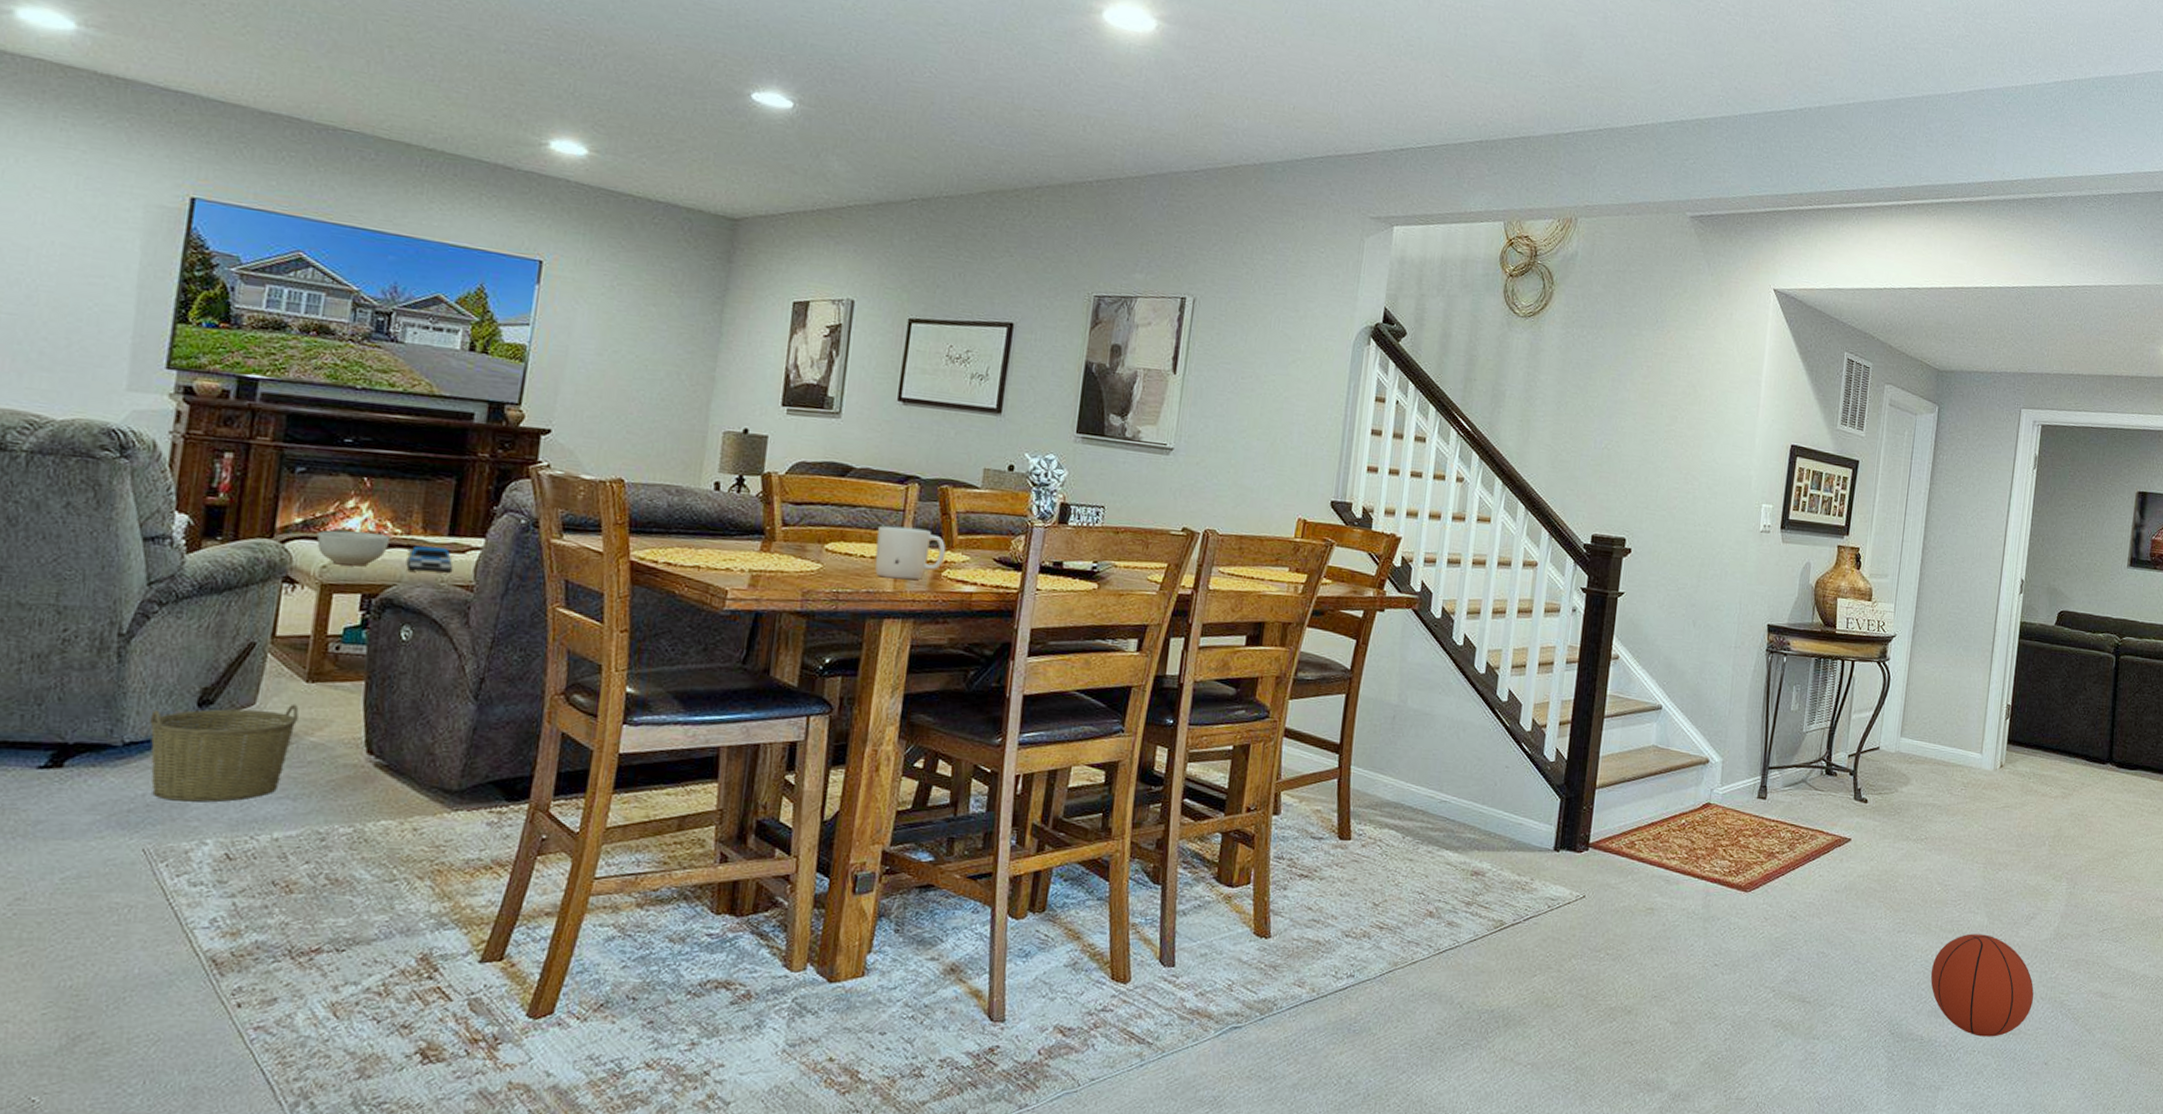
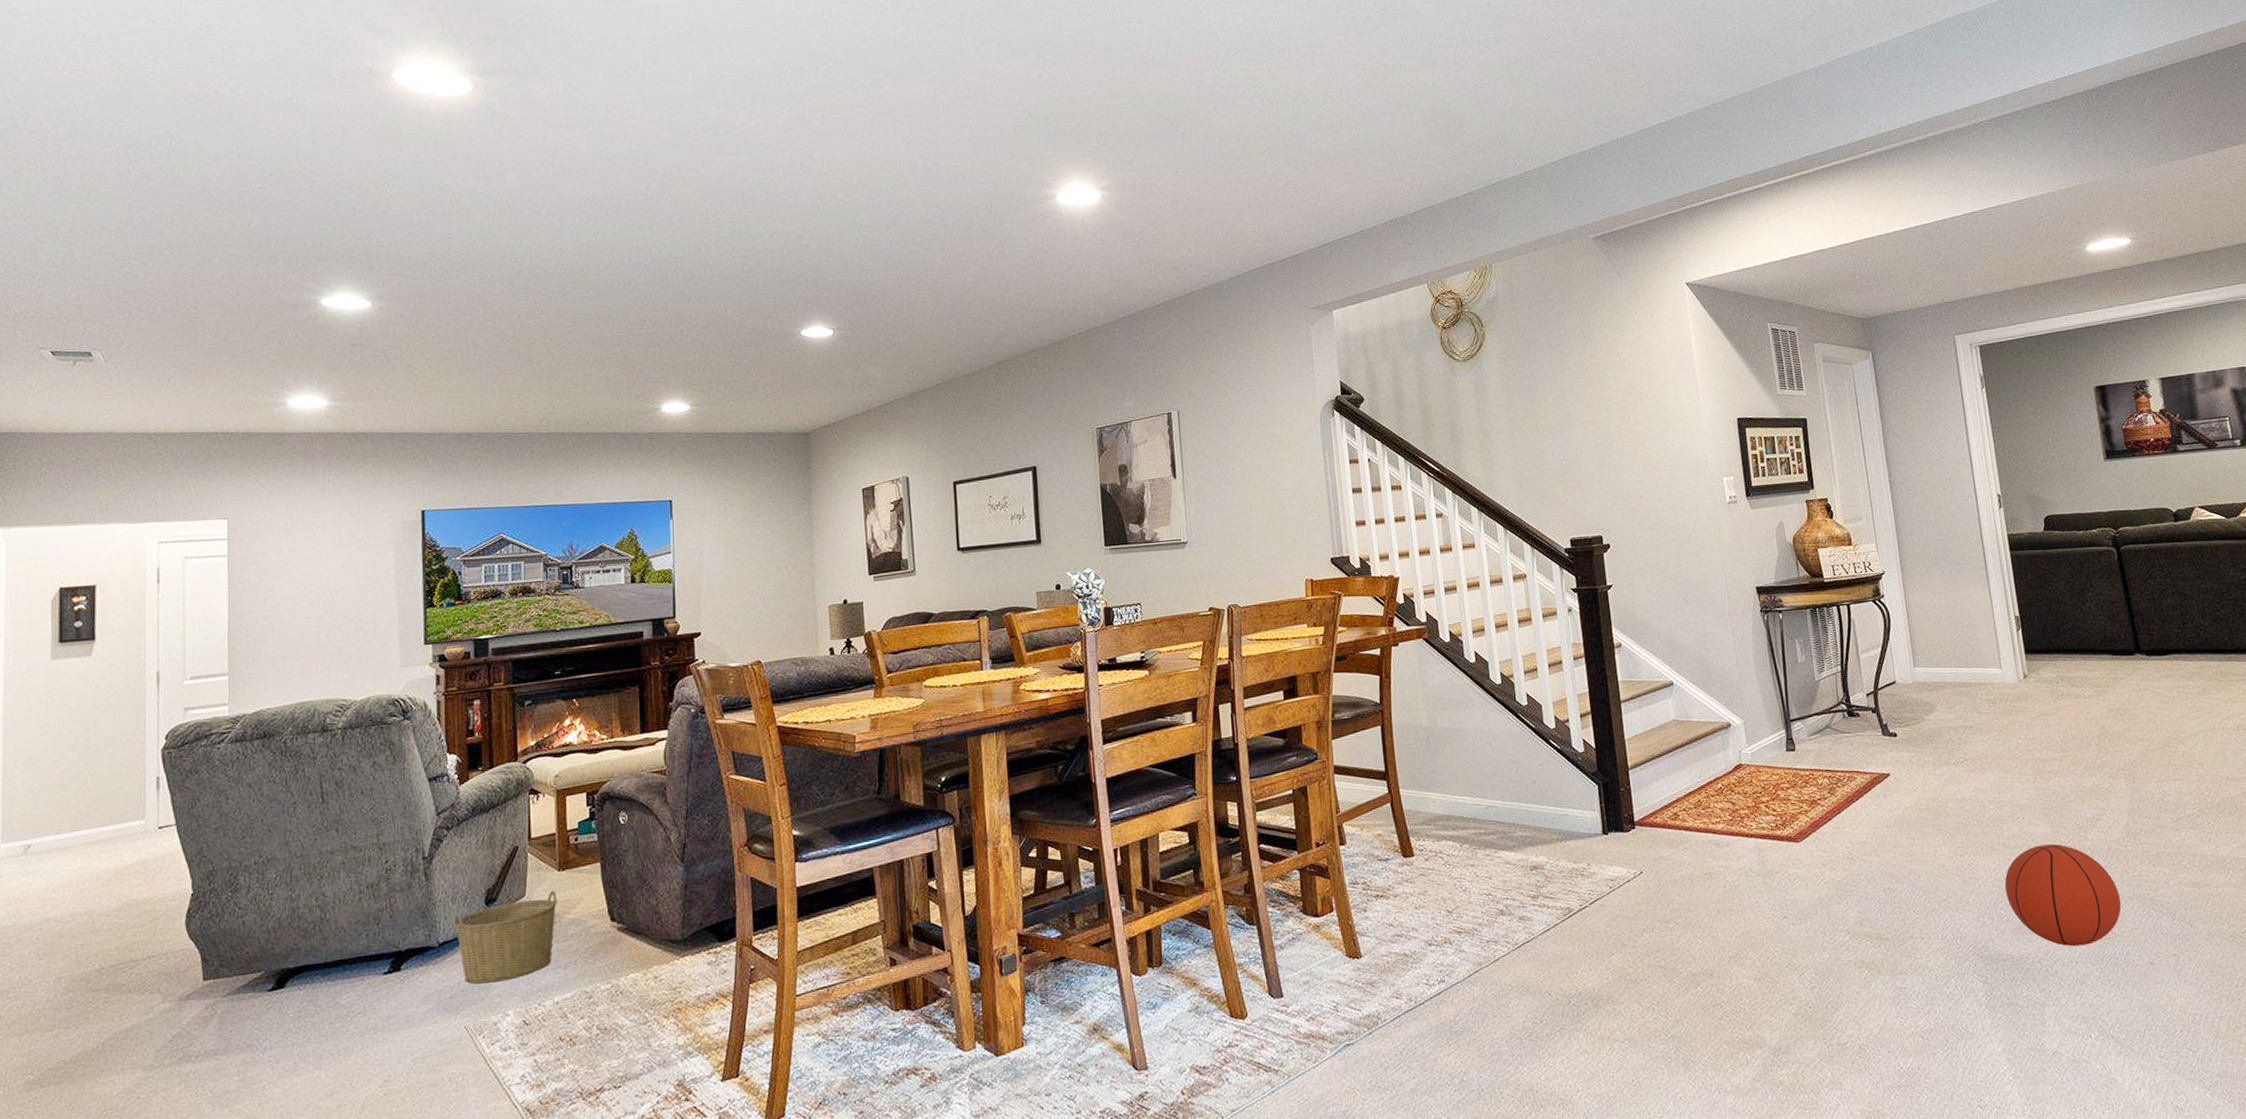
bowl: present [316,530,391,567] -> none [547,741,600,773]
toy car: present [406,546,455,574] -> none [613,743,649,768]
mug: present [874,525,946,580] -> none [962,652,1020,701]

